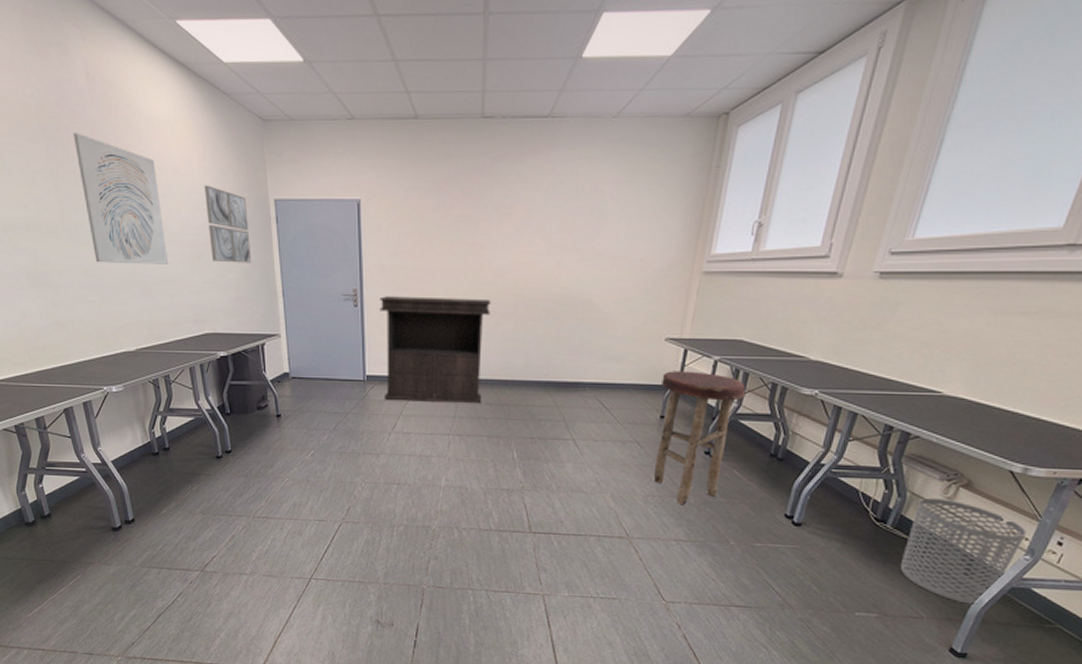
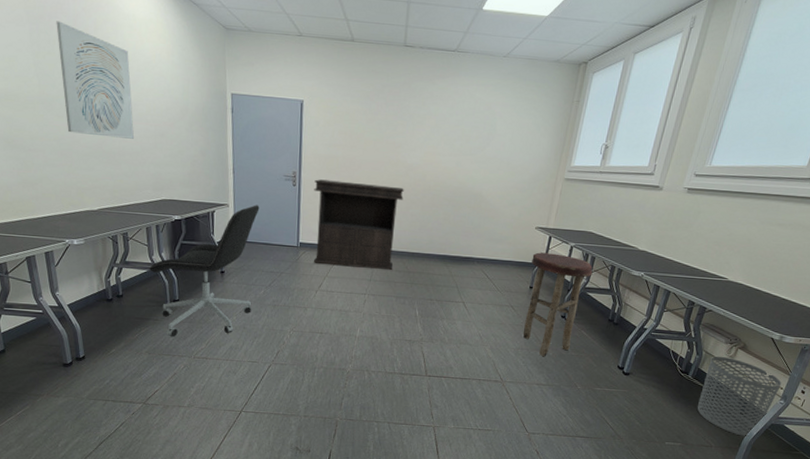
office chair: none [195,333,317,493] -> present [148,204,260,336]
wall art: present [204,185,252,263] -> none [170,76,208,144]

